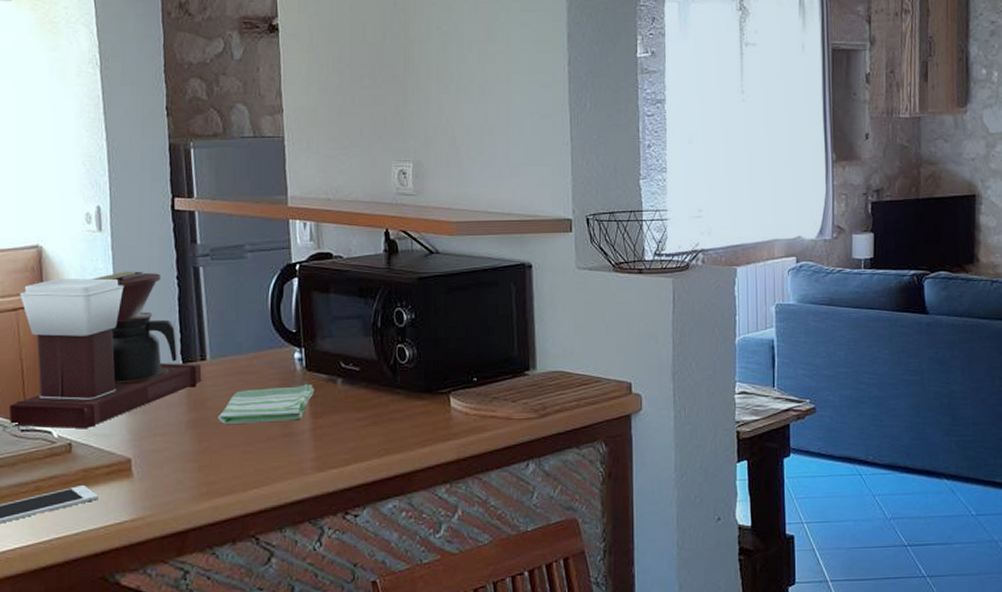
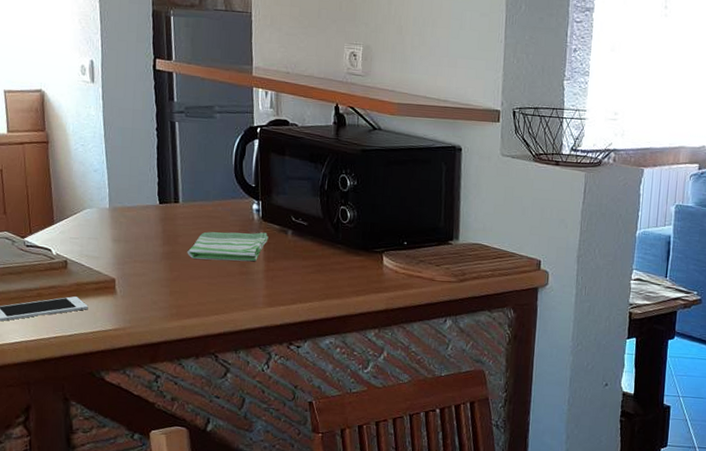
coffee maker: present [8,271,202,429] -> none [16,119,175,250]

